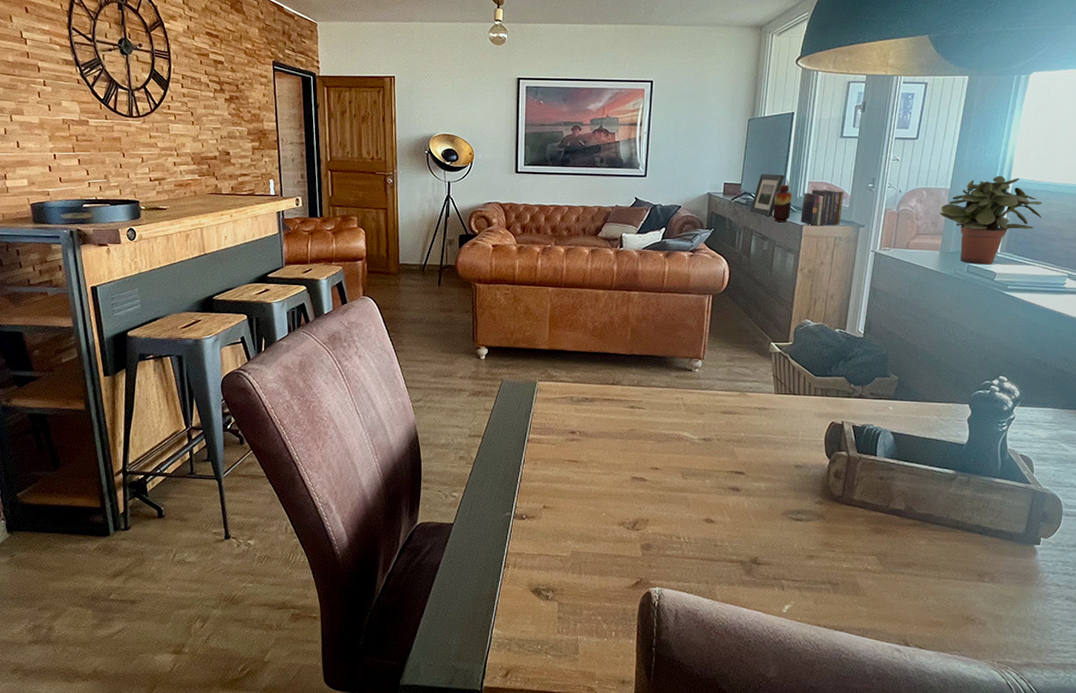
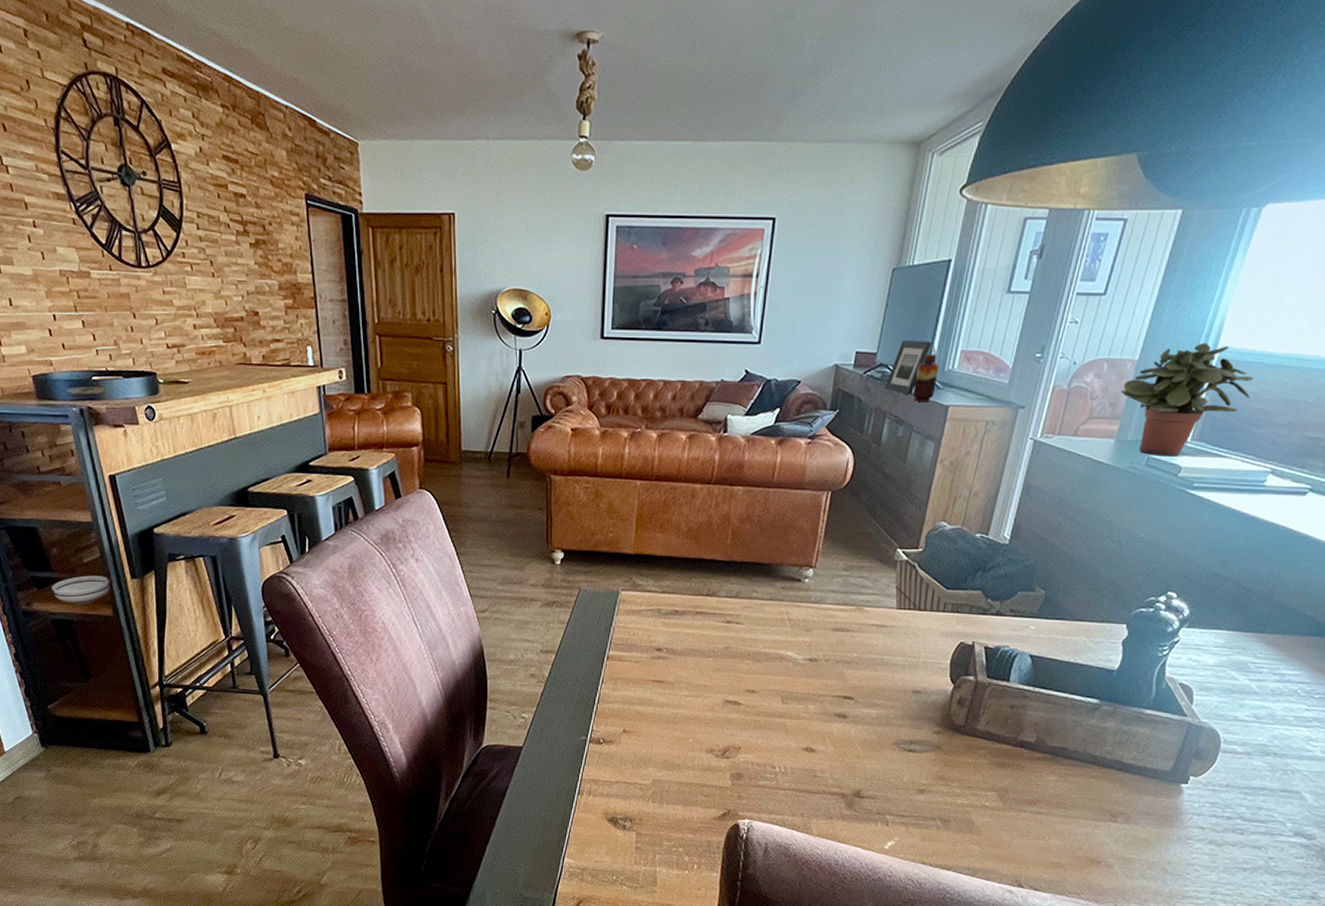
bowl: none [31,374,84,400] -> present [52,575,110,605]
books: present [801,189,845,226] -> none [946,360,1005,407]

